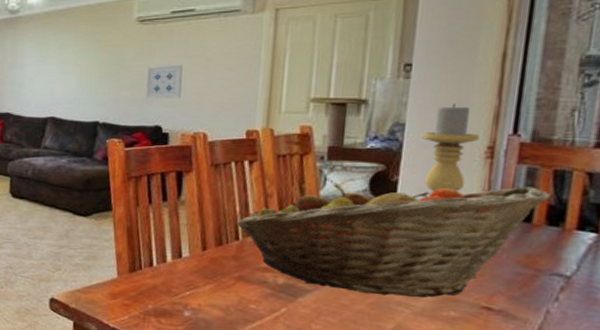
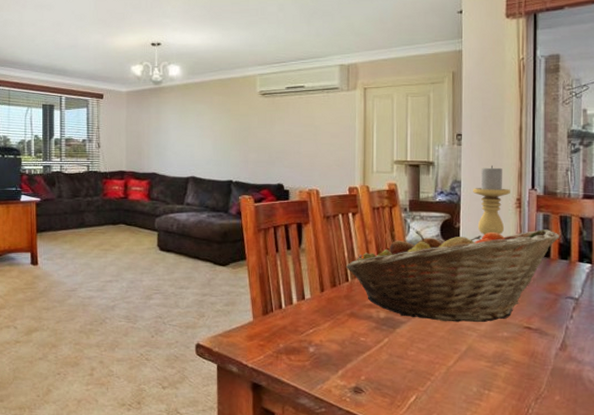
wall art: present [146,64,183,99] -> none [270,132,297,161]

